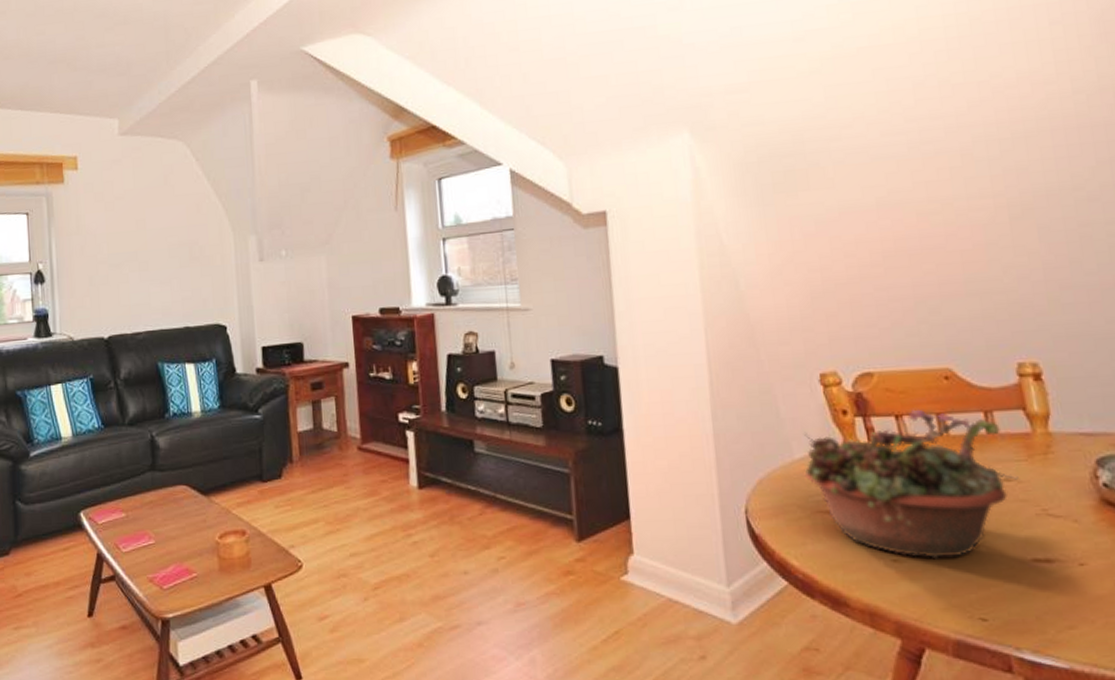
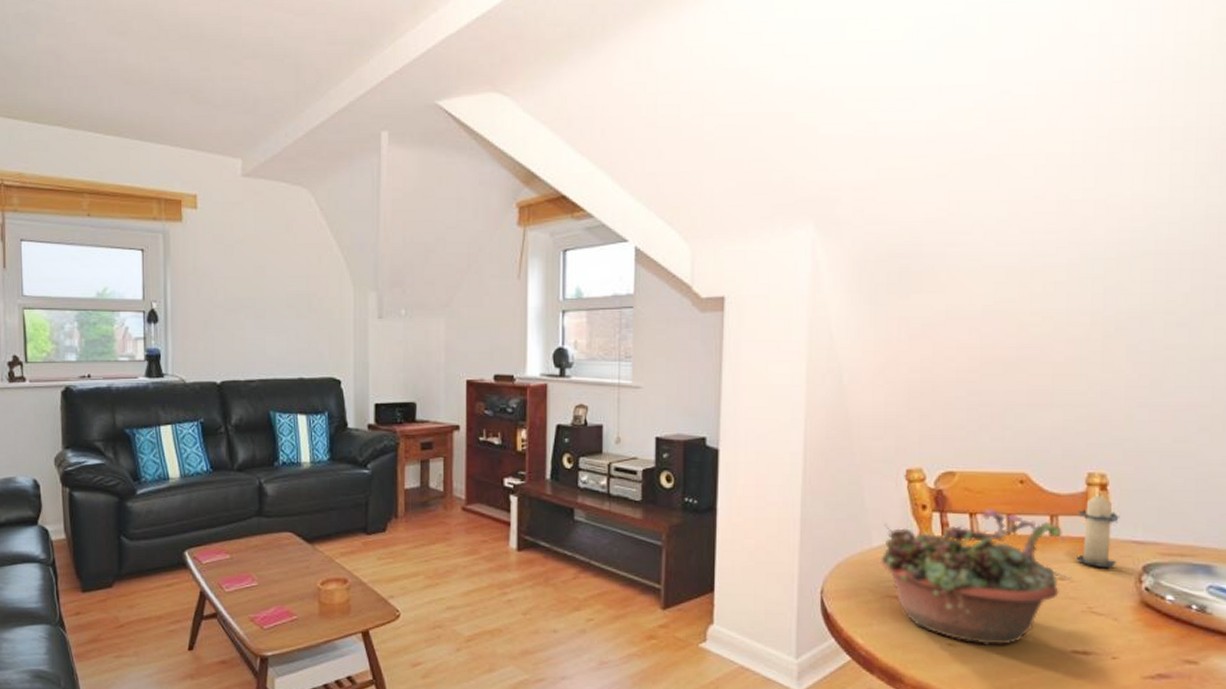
candle: none [1014,382,1067,465] -> present [1077,491,1121,569]

